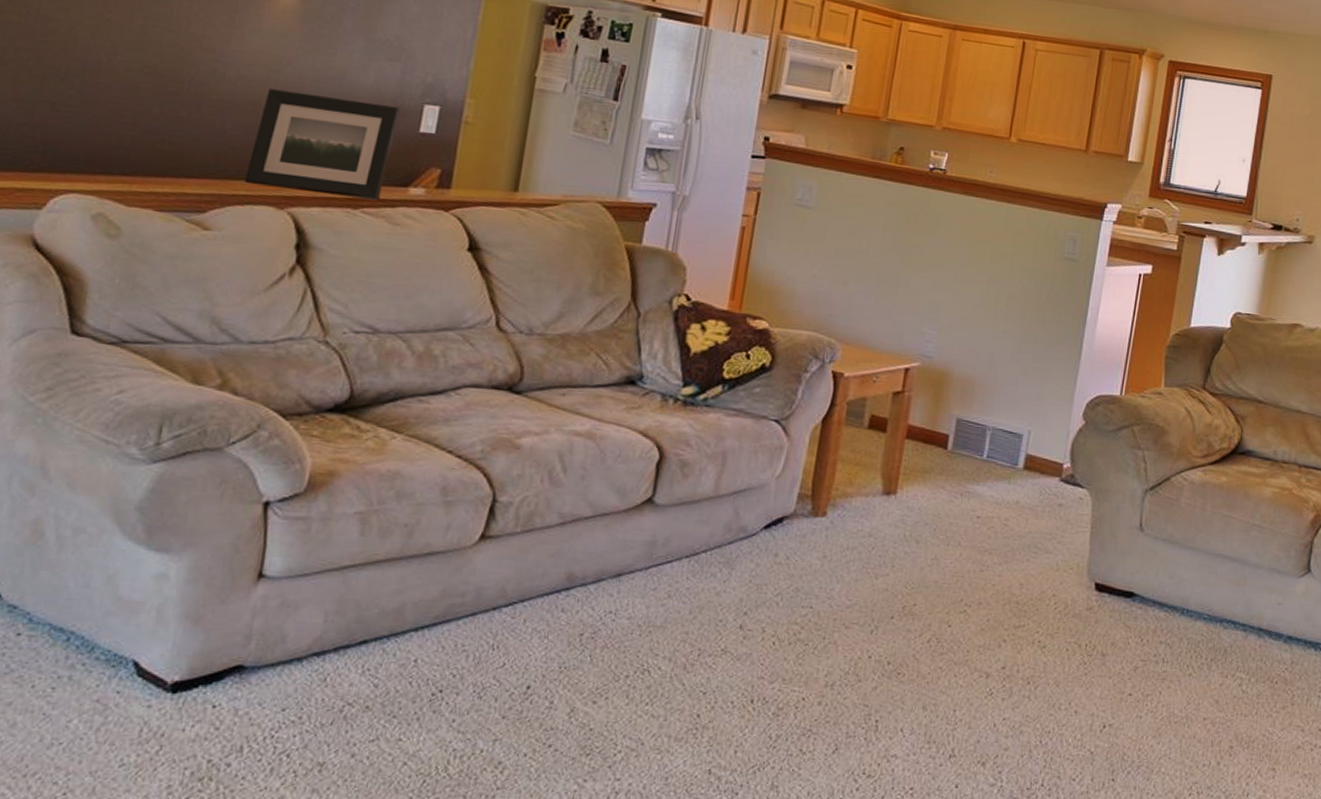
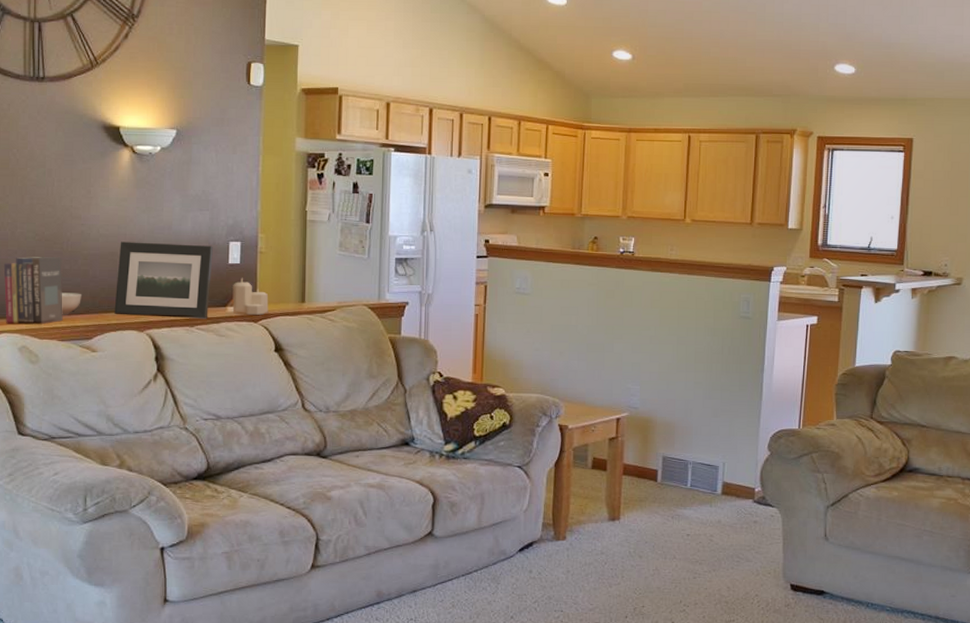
books: none [78,94,178,188] -> present [3,257,63,325]
bowl: none [166,147,202,178] -> present [61,292,83,315]
candle: none [417,151,469,202] -> present [232,277,269,315]

